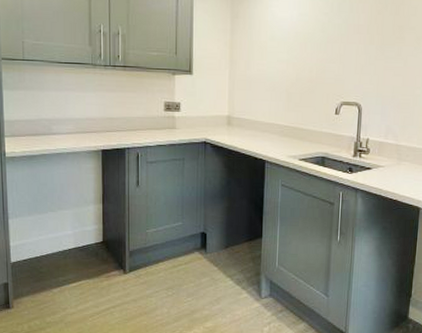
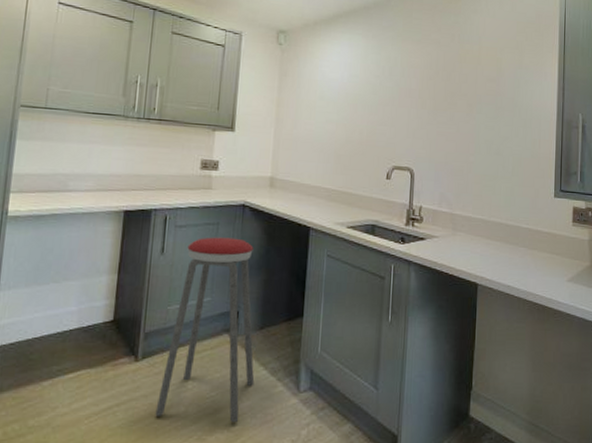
music stool: none [144,171,223,322] -> present [155,237,255,423]

